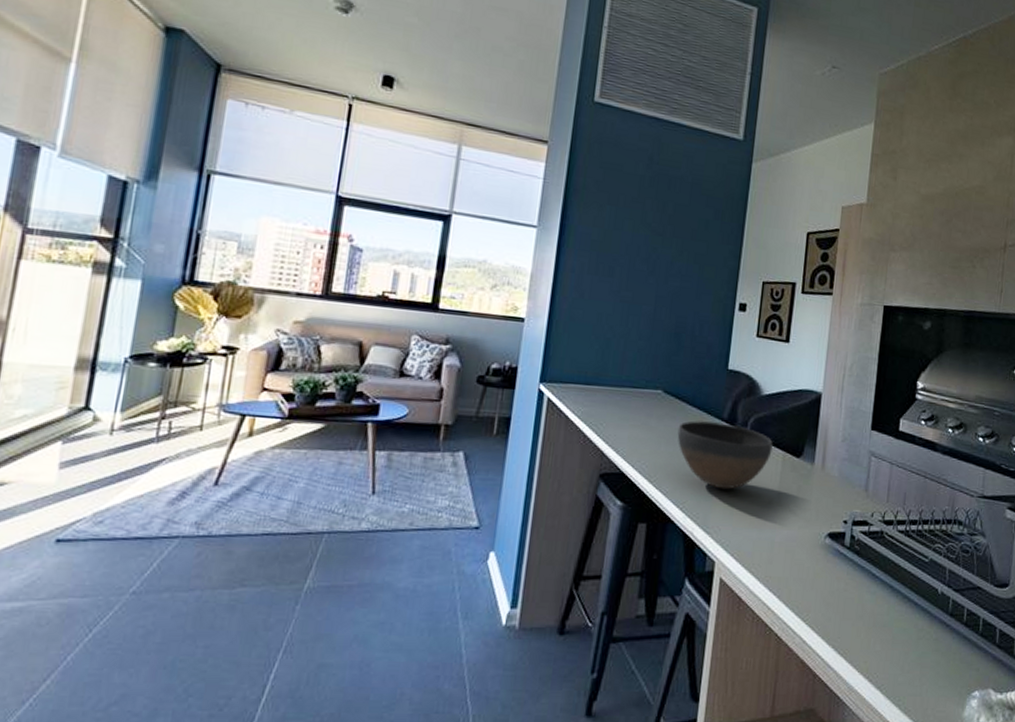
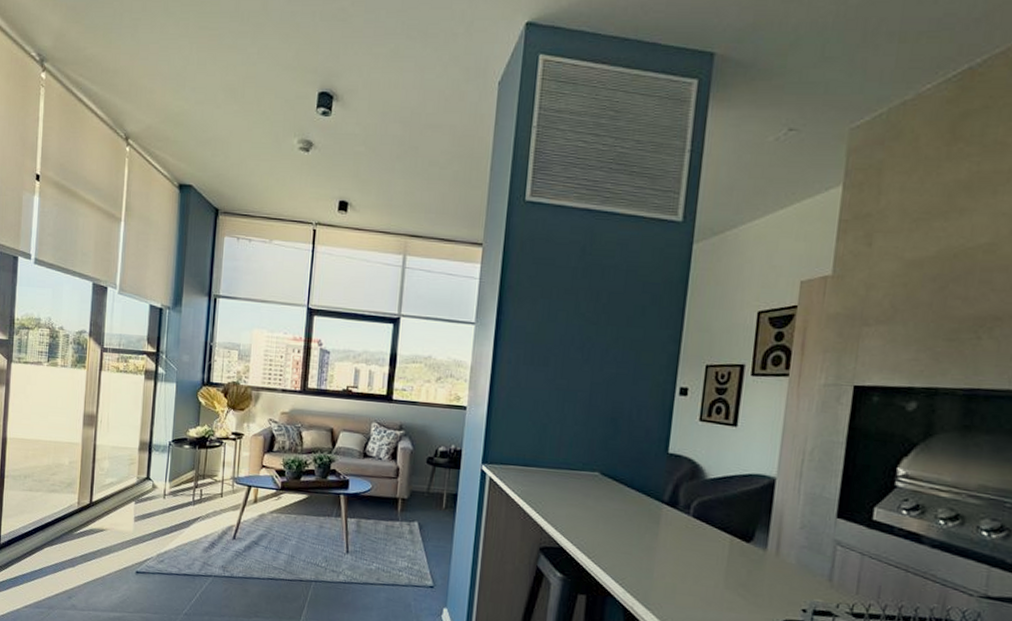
bowl: present [677,420,773,490] -> none [615,502,719,570]

